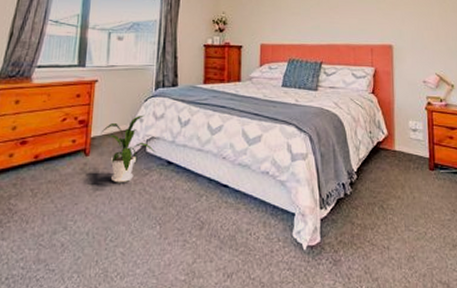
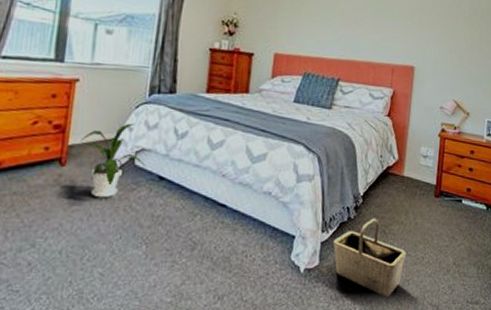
basket: none [332,193,407,274] -> present [332,218,406,297]

